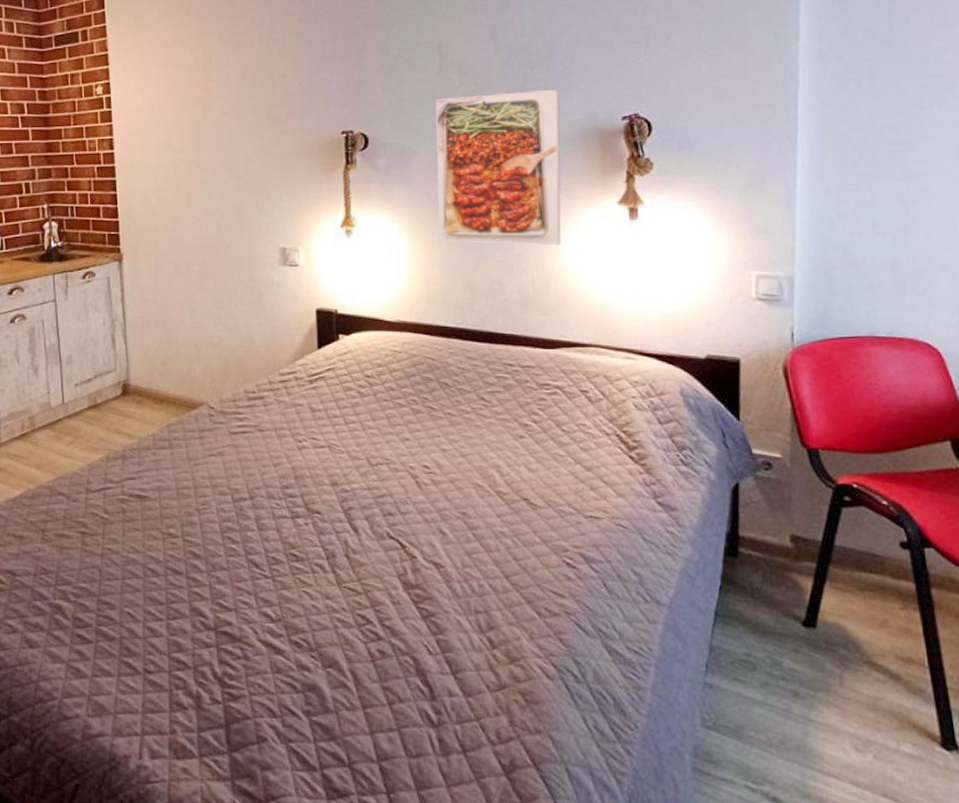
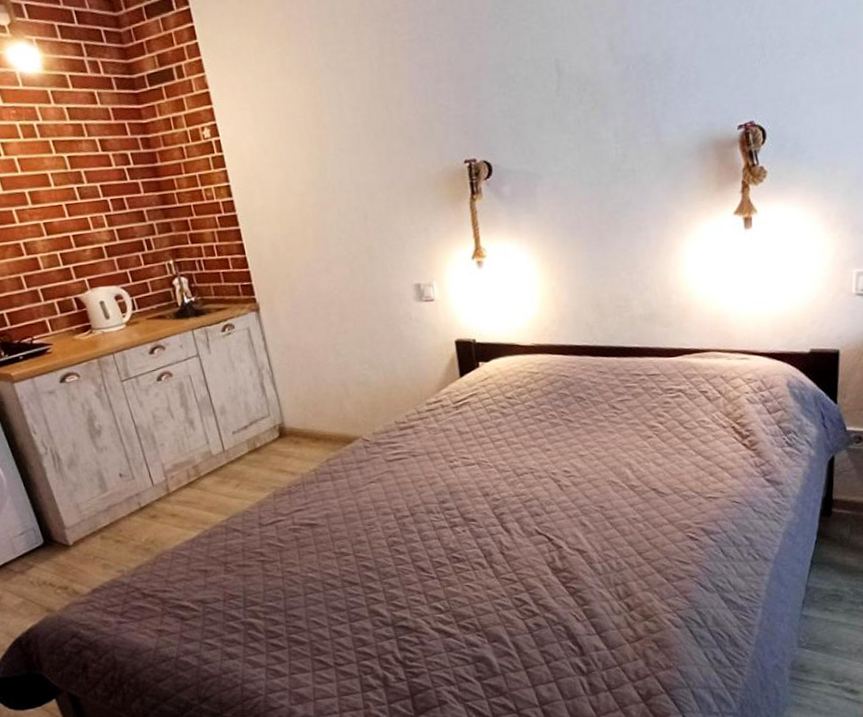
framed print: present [435,89,561,246] -> none [556,100,682,265]

